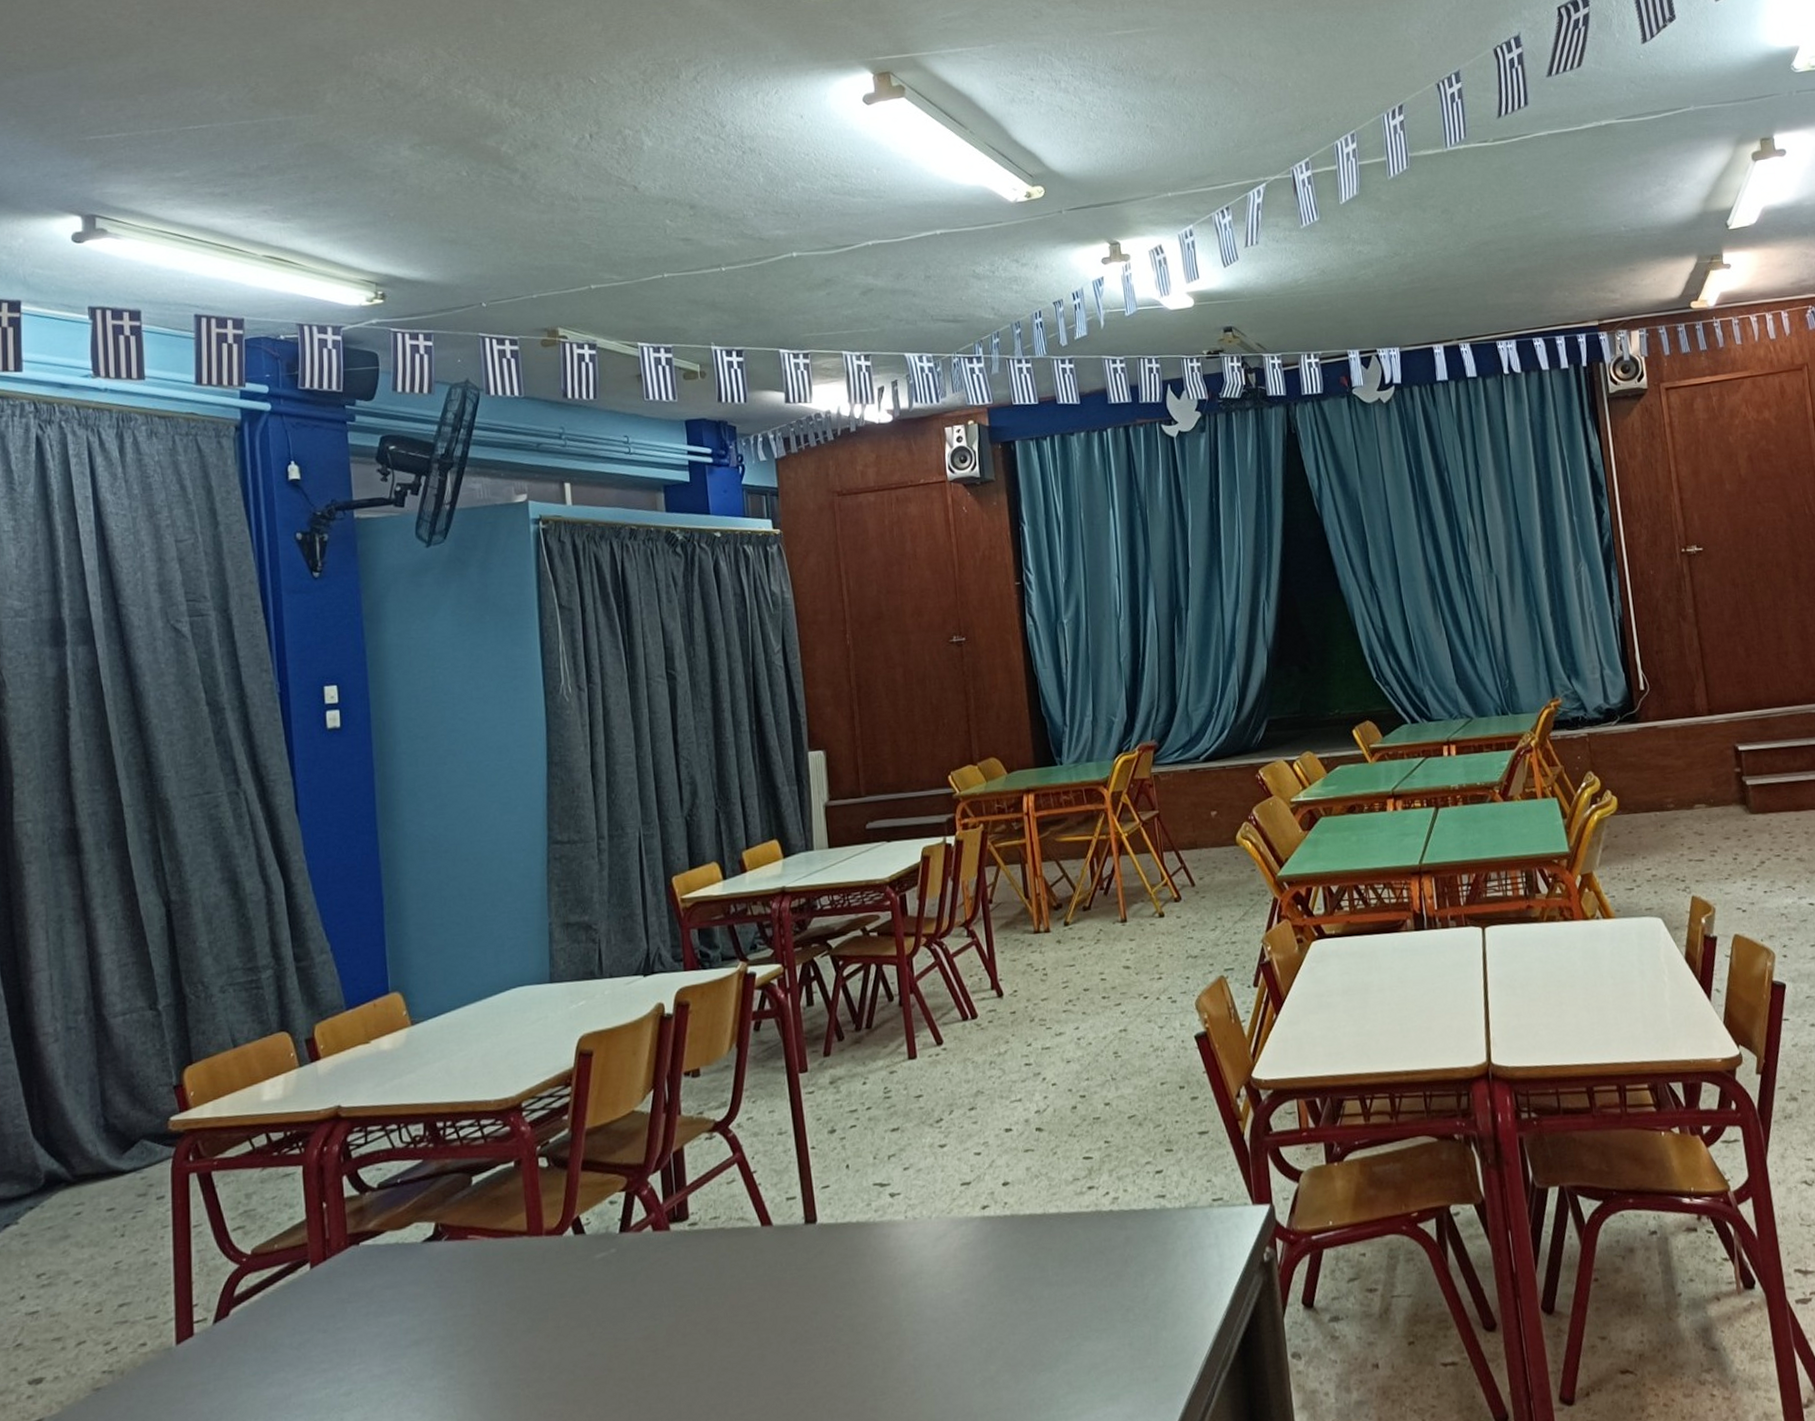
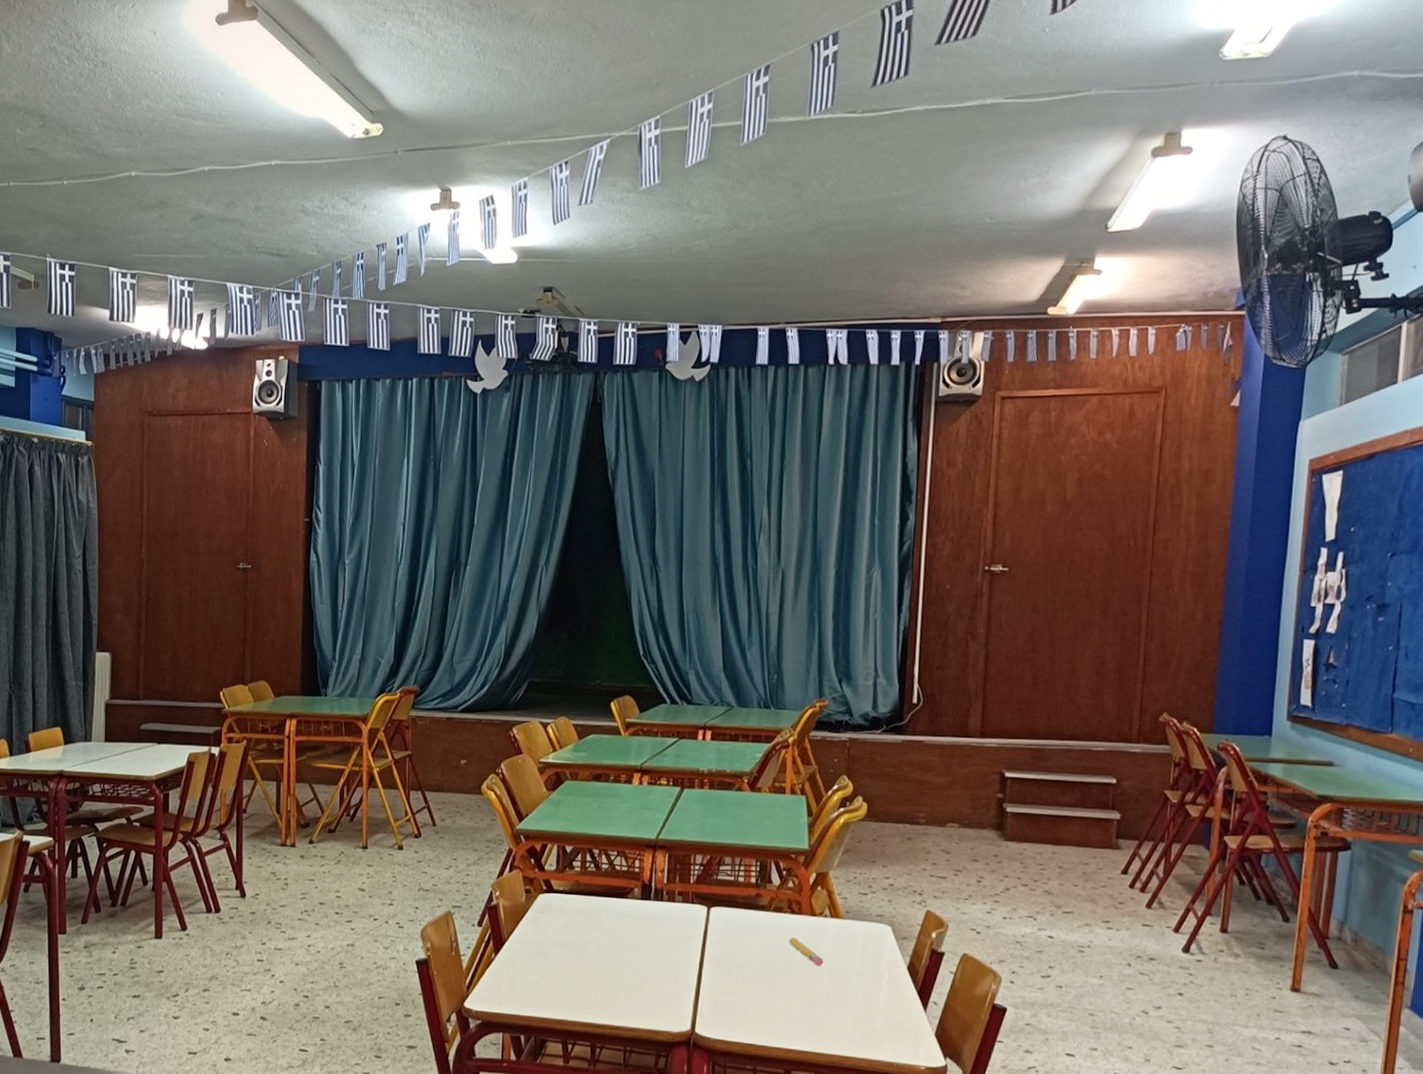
pencil: none [1567,945,1605,971] -> present [789,937,824,966]

